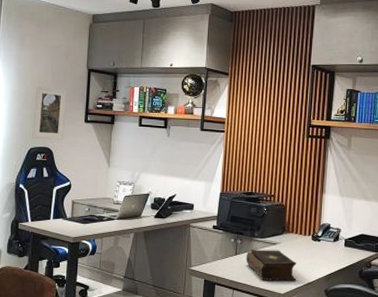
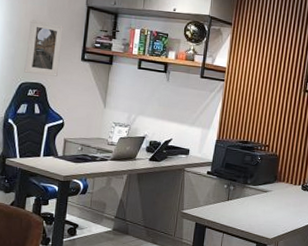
book: present [245,249,297,281] -> none [237,196,286,227]

